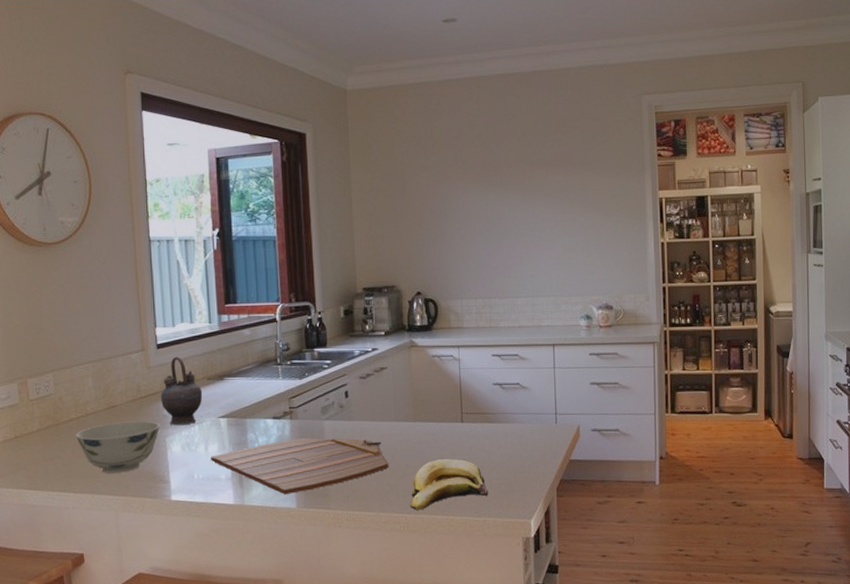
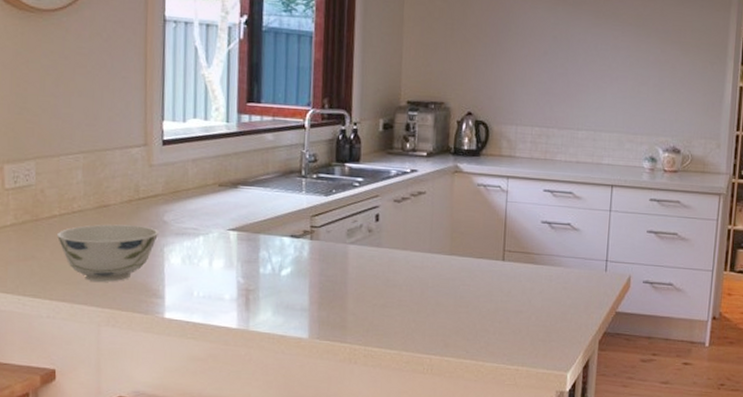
teapot: present [160,356,203,426] -> none [161,156,212,235]
cutting board: present [211,437,389,495] -> none [215,261,418,323]
banana: present [410,459,489,510] -> none [436,299,525,352]

